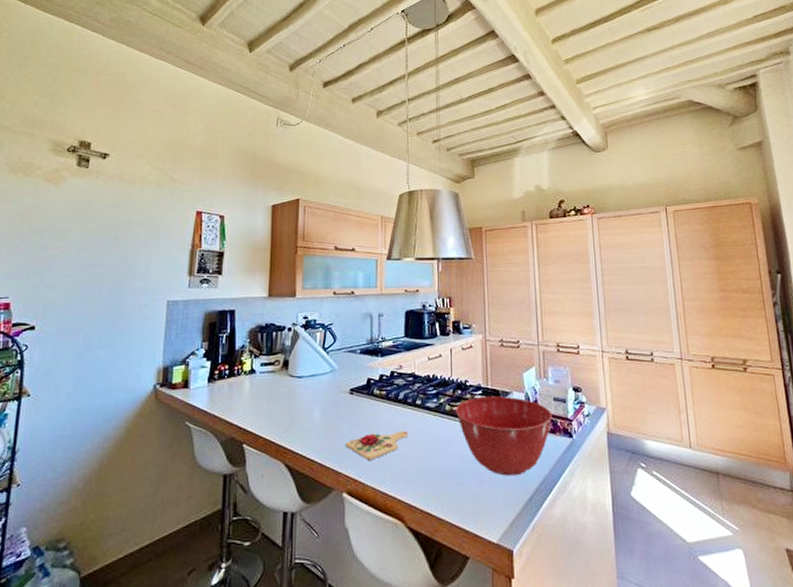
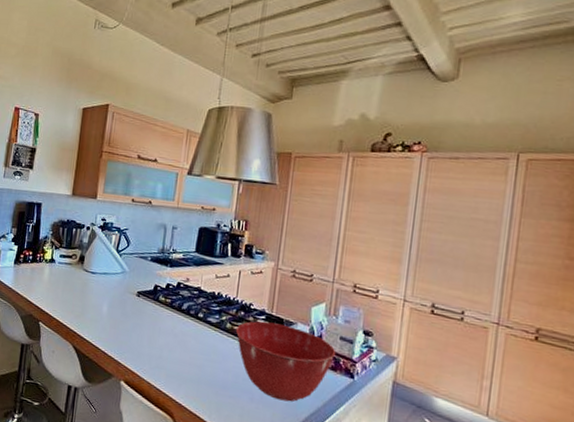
cutting board: present [346,431,408,460] -> none [128,334,187,358]

